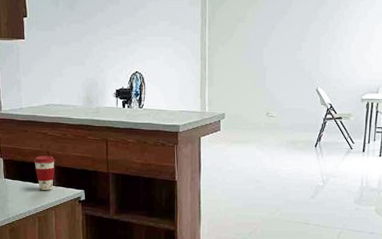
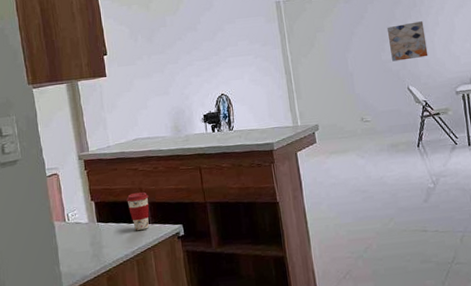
wall art: none [306,24,344,62] -> present [386,21,428,62]

